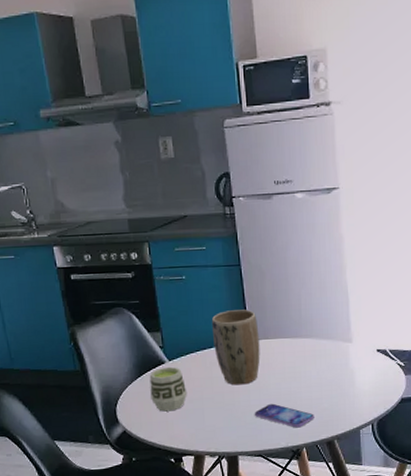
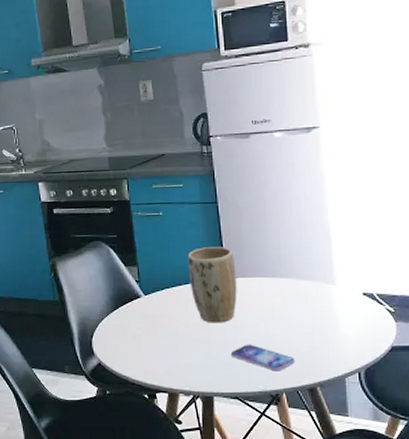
cup: present [149,366,188,412] -> none [125,301,163,346]

